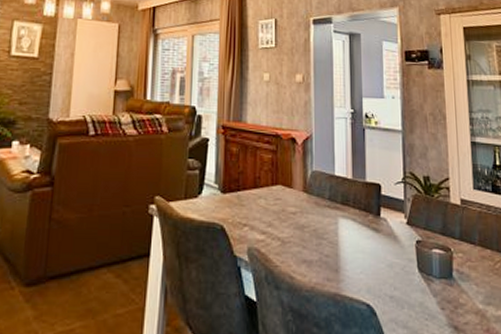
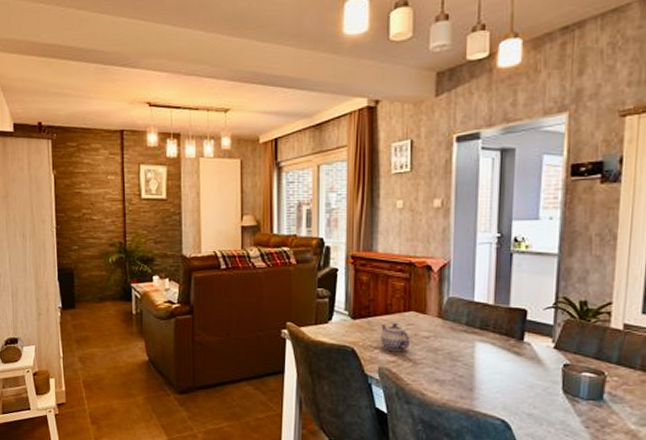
teapot: none [250,197,278,230] -> present [381,322,410,352]

